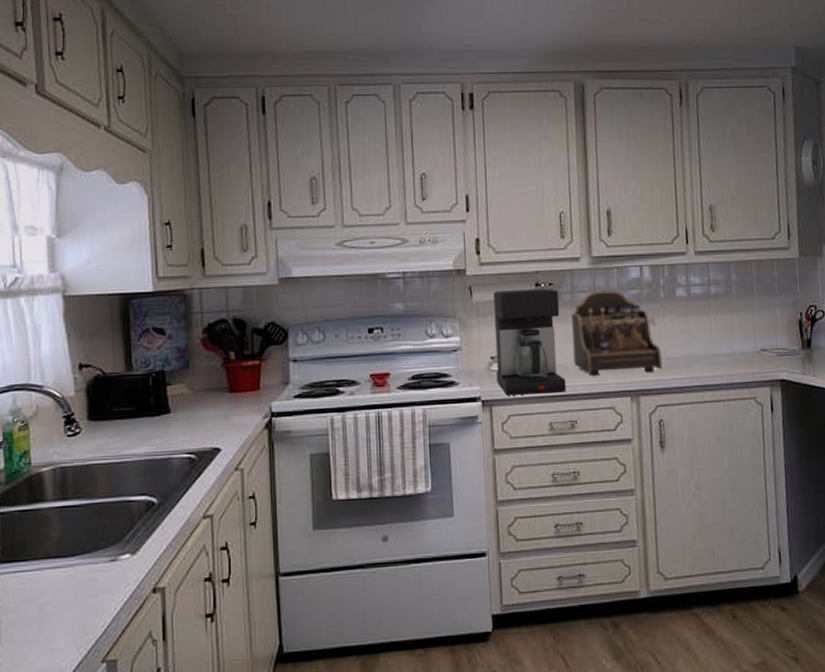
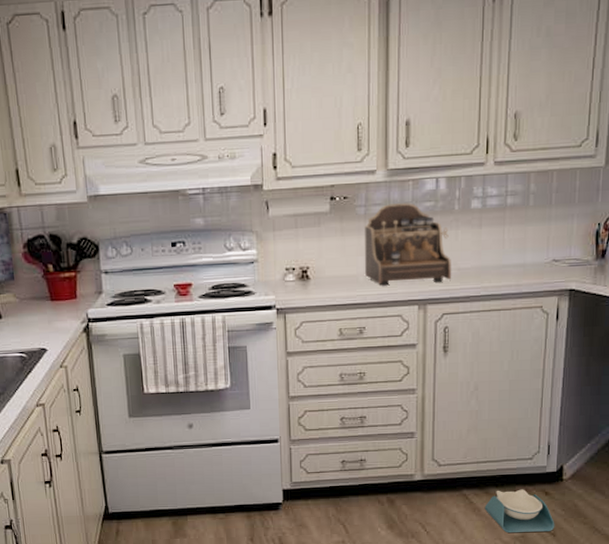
coffee maker: present [493,288,567,395] -> none [289,201,357,304]
pet bowl: none [718,604,797,660] -> present [484,489,555,533]

